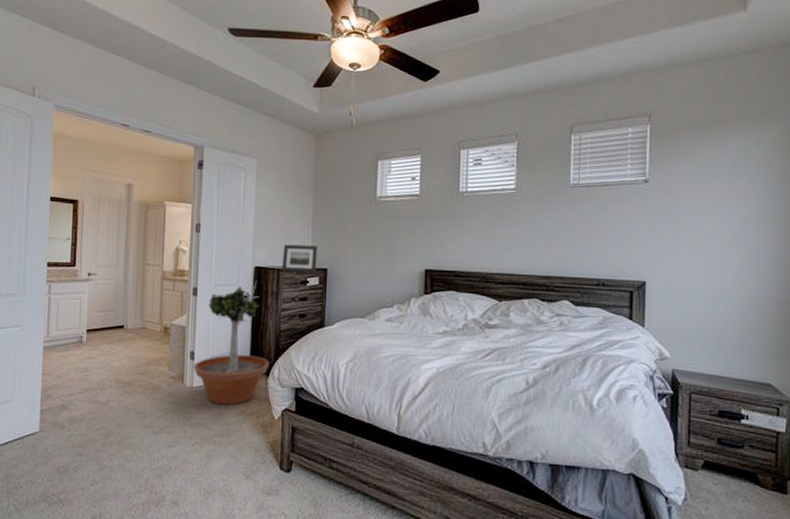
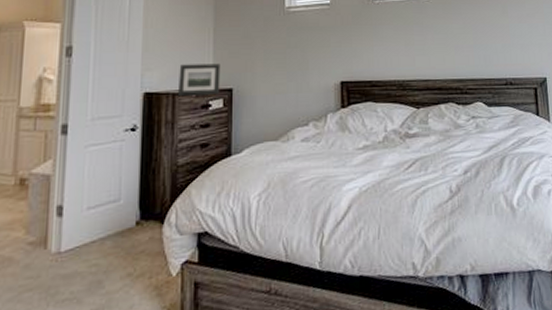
potted tree: present [193,281,270,405] -> none [61,109,164,270]

